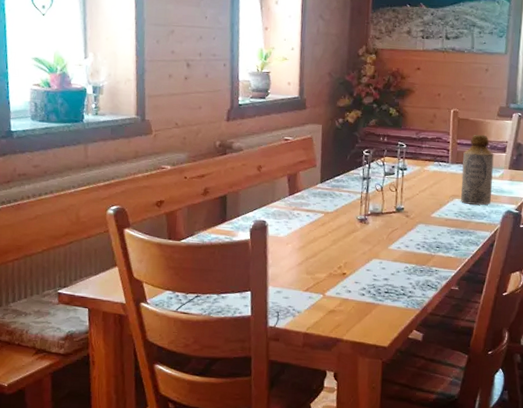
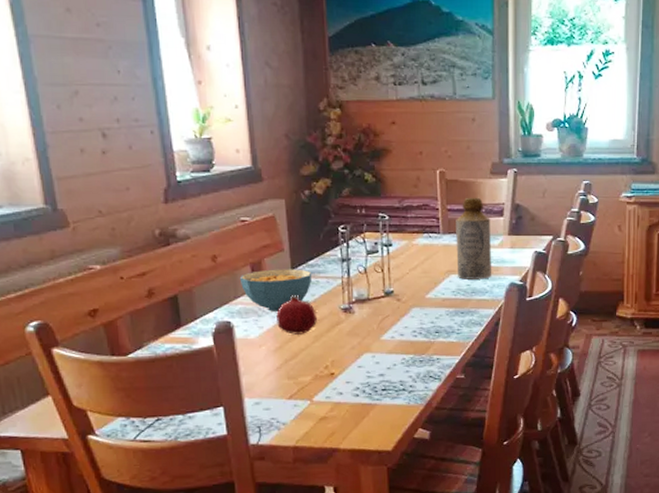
cereal bowl: none [277,181,337,216] -> present [239,269,312,312]
fruit: none [303,203,337,238] -> present [276,294,317,335]

